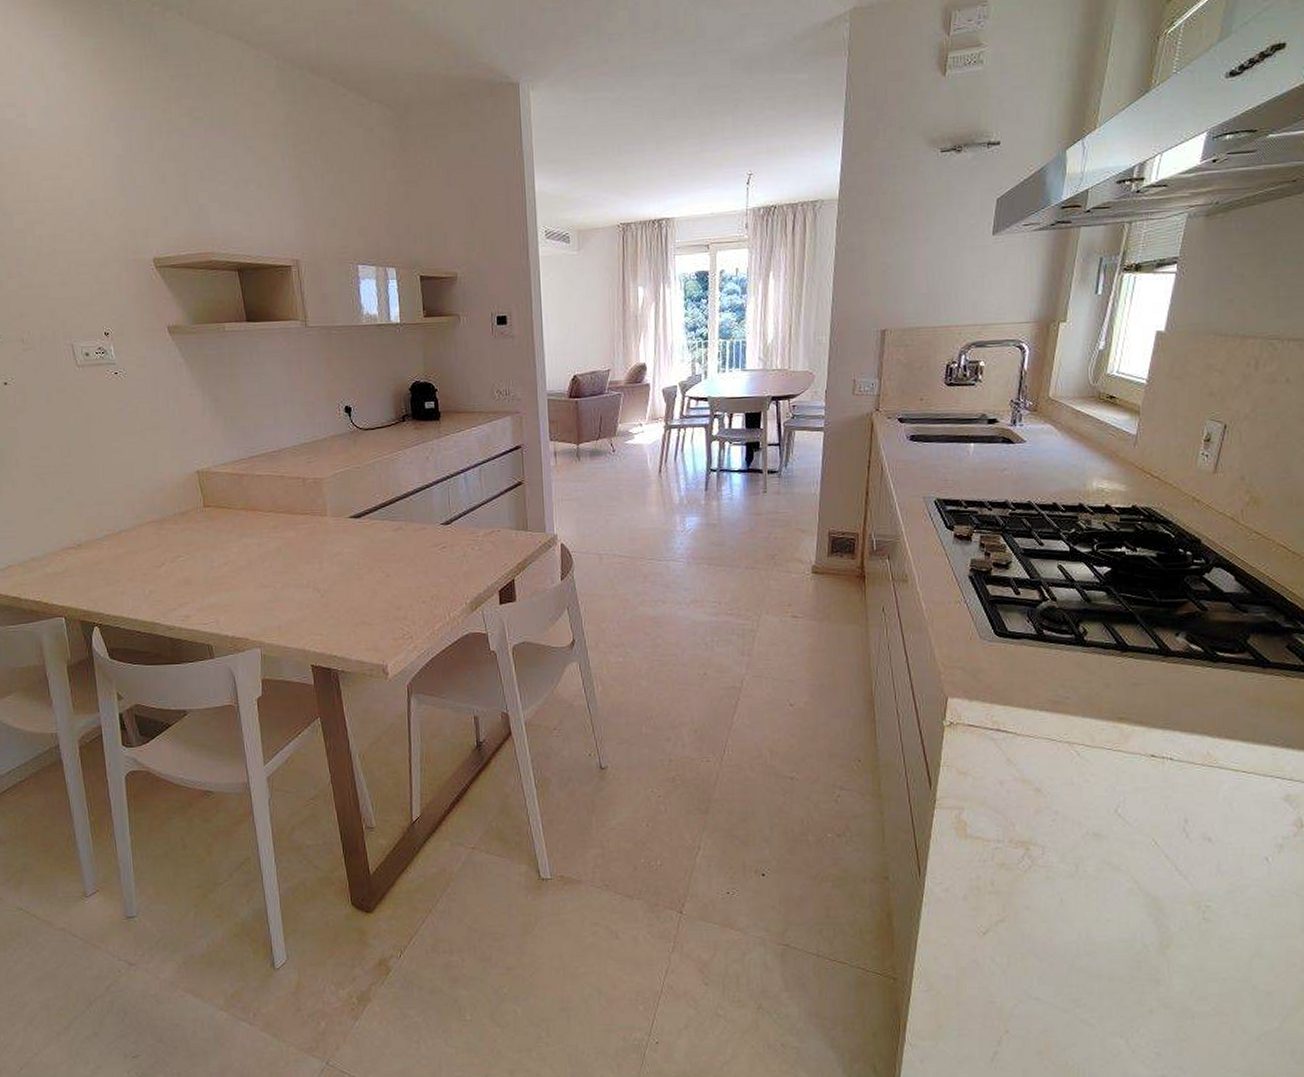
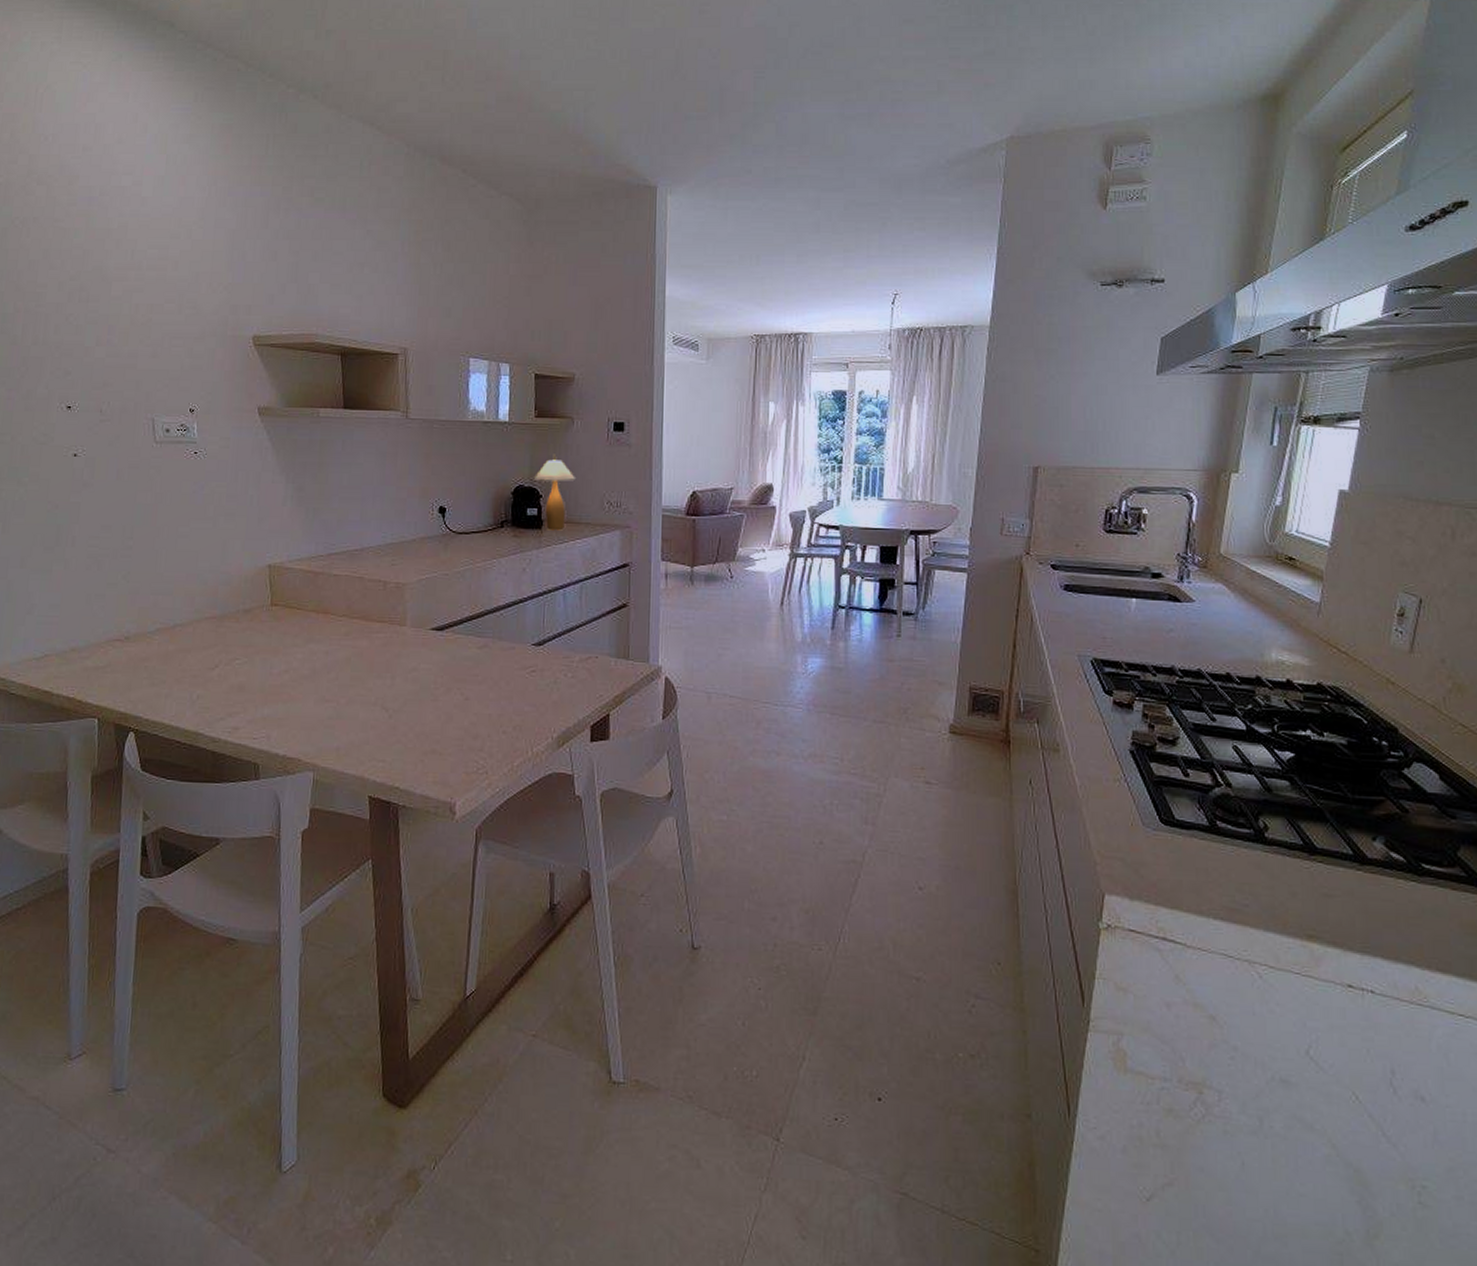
table lamp: none [429,351,466,421] -> present [534,455,575,531]

